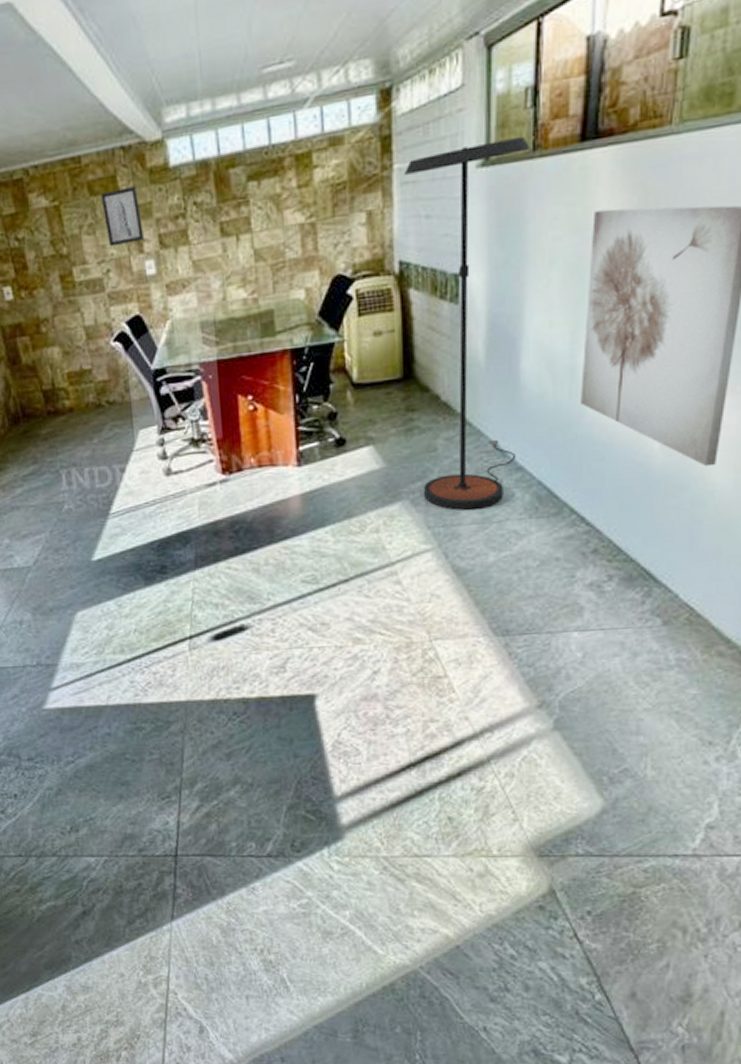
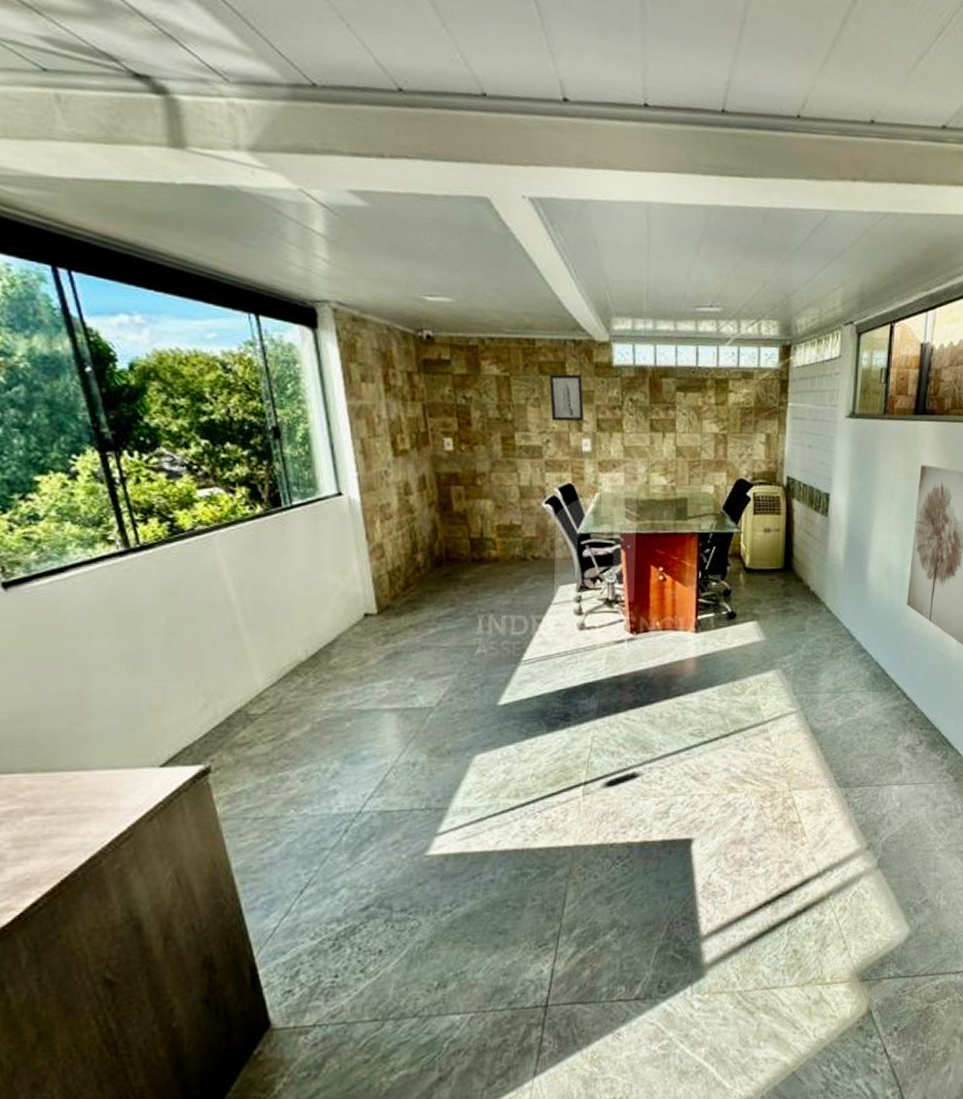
floor lamp: present [403,136,531,510] -> none [793,401,883,681]

